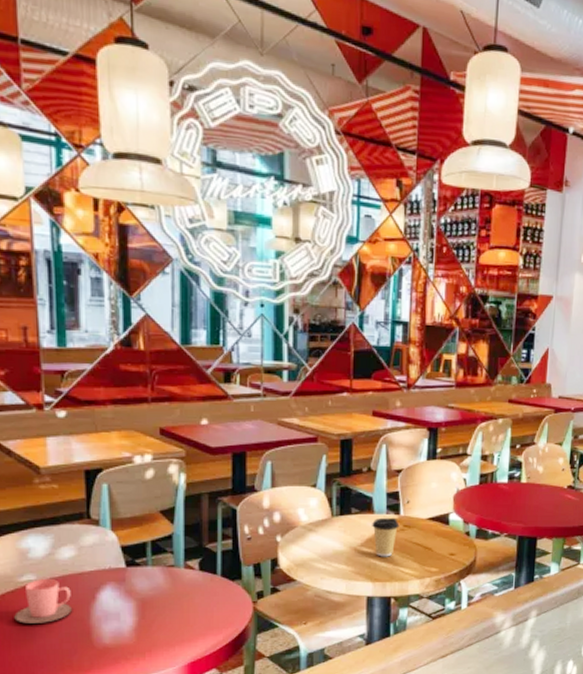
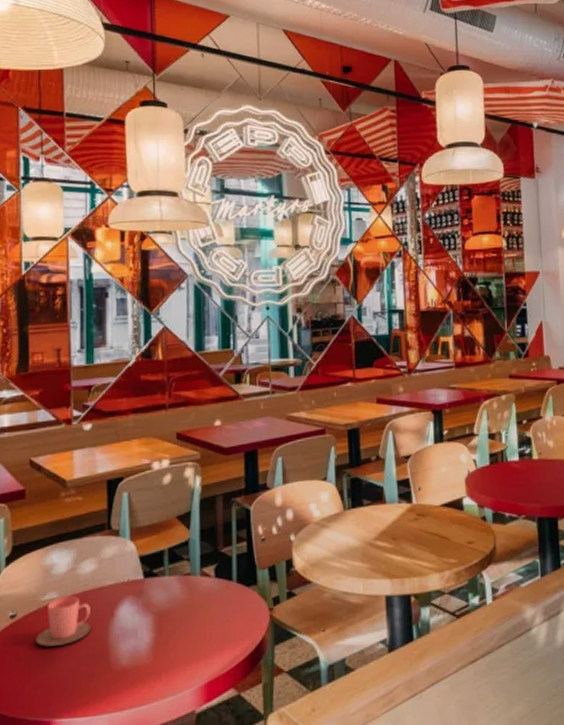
coffee cup: present [372,517,400,557] -> none [385,506,413,551]

